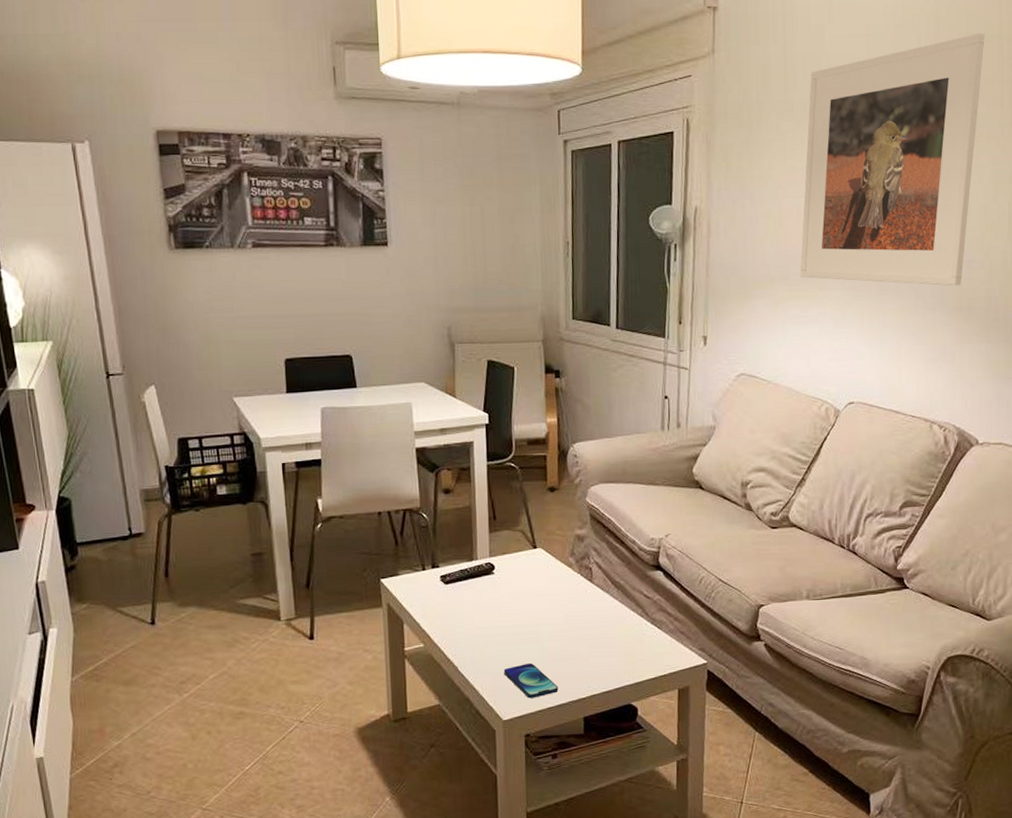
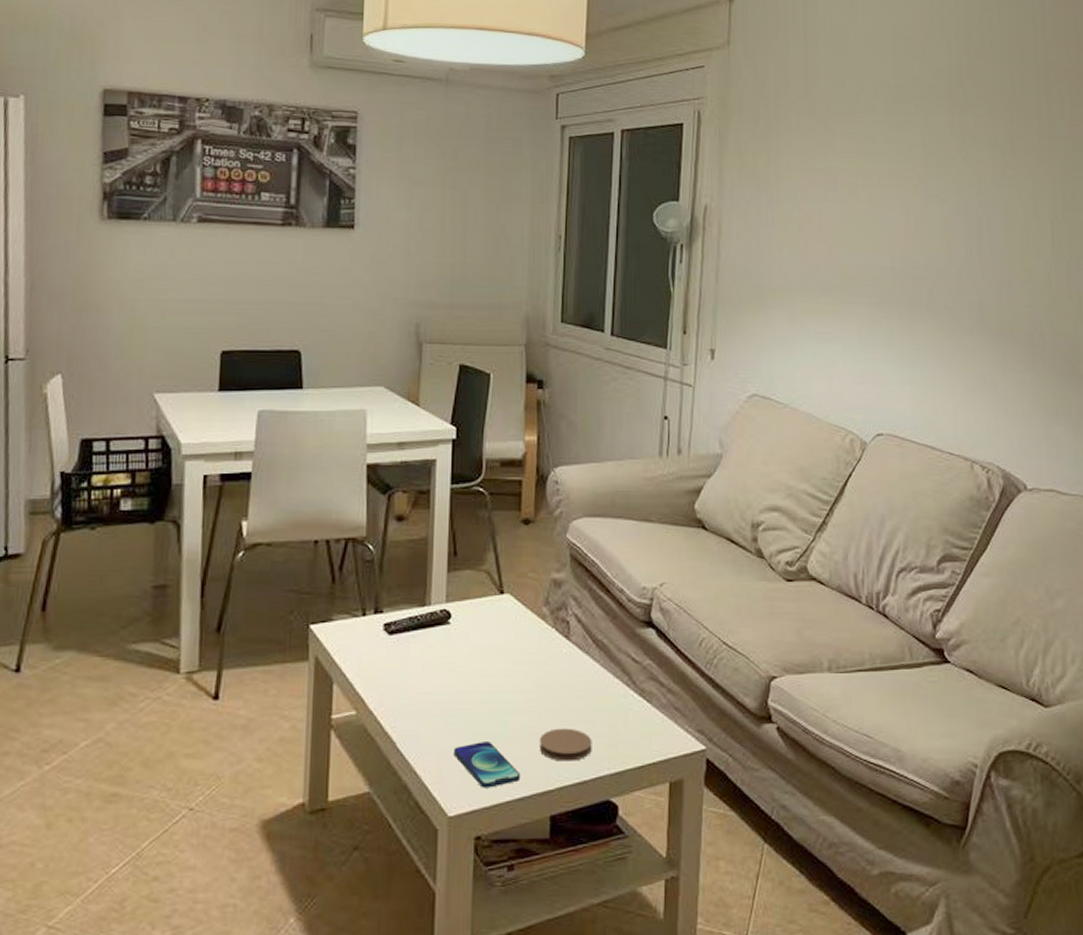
coaster: none [572,650,615,676] -> present [539,728,592,761]
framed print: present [800,34,985,286] -> none [821,42,1019,307]

